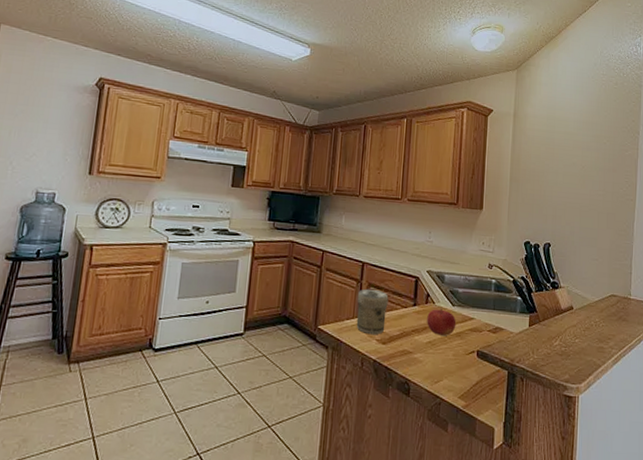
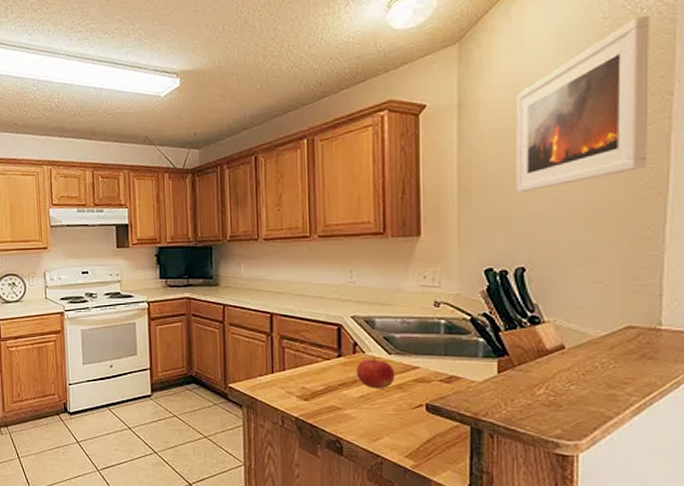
jar: present [356,288,389,335] -> none [268,342,306,391]
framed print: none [547,79,628,187] -> present [516,16,650,194]

